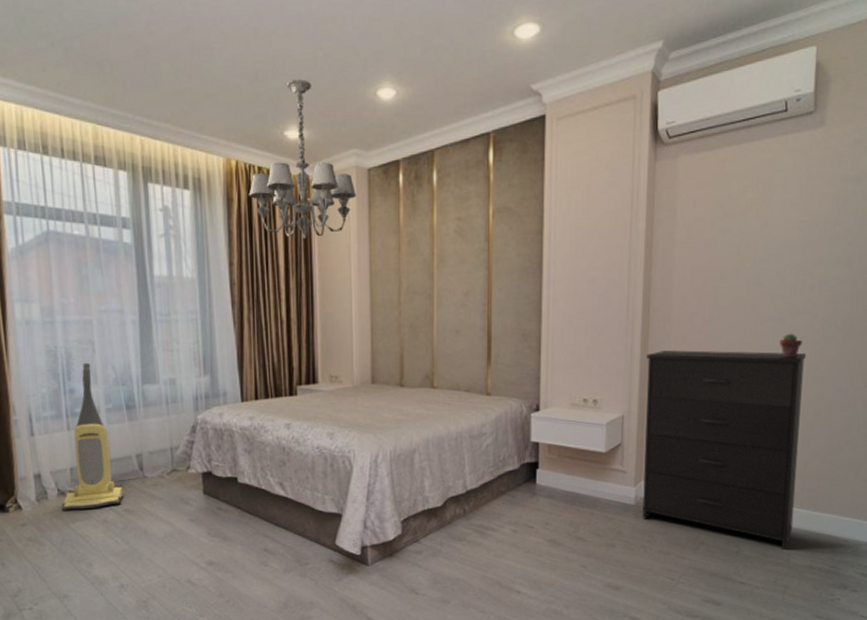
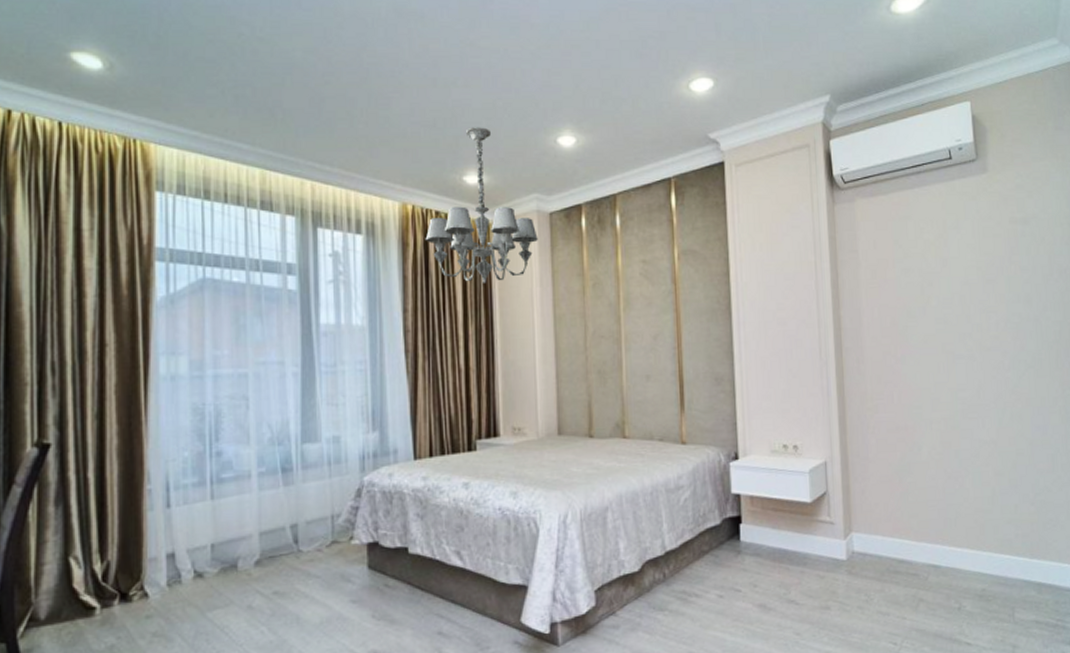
vacuum cleaner: present [61,362,124,511] -> none [197,420,274,597]
dresser: present [642,350,806,551] -> none [843,390,1013,605]
potted succulent: present [780,333,803,358] -> none [973,370,996,396]

